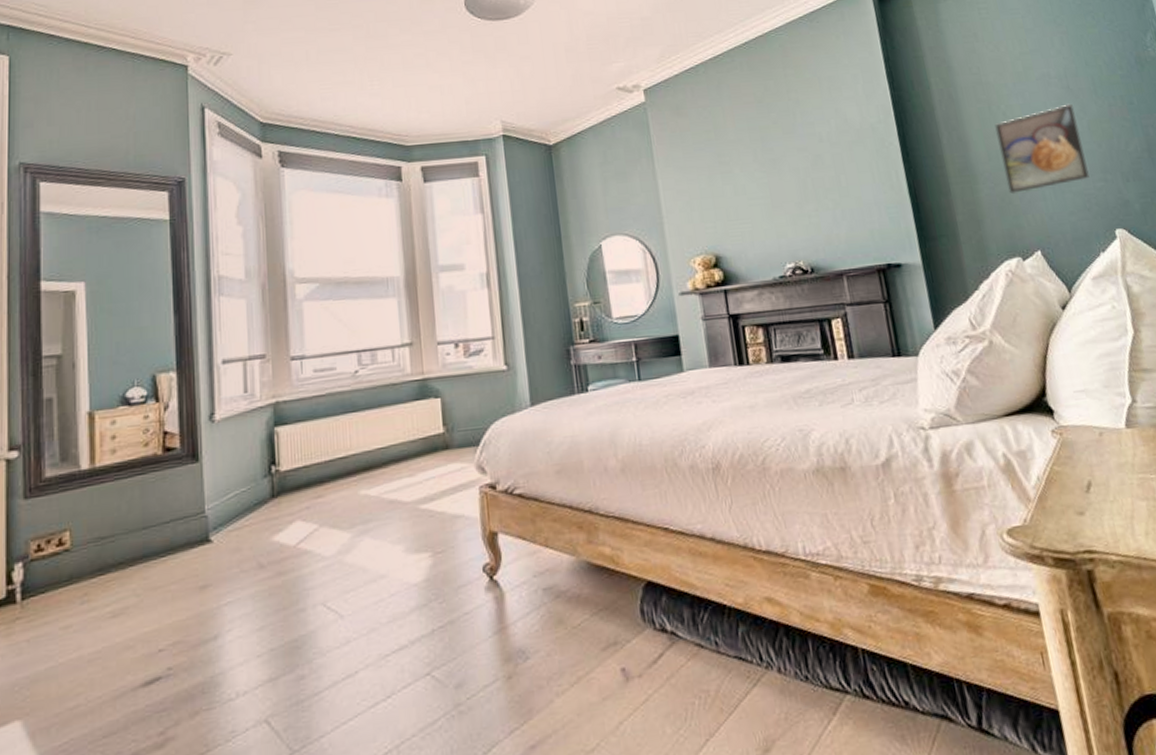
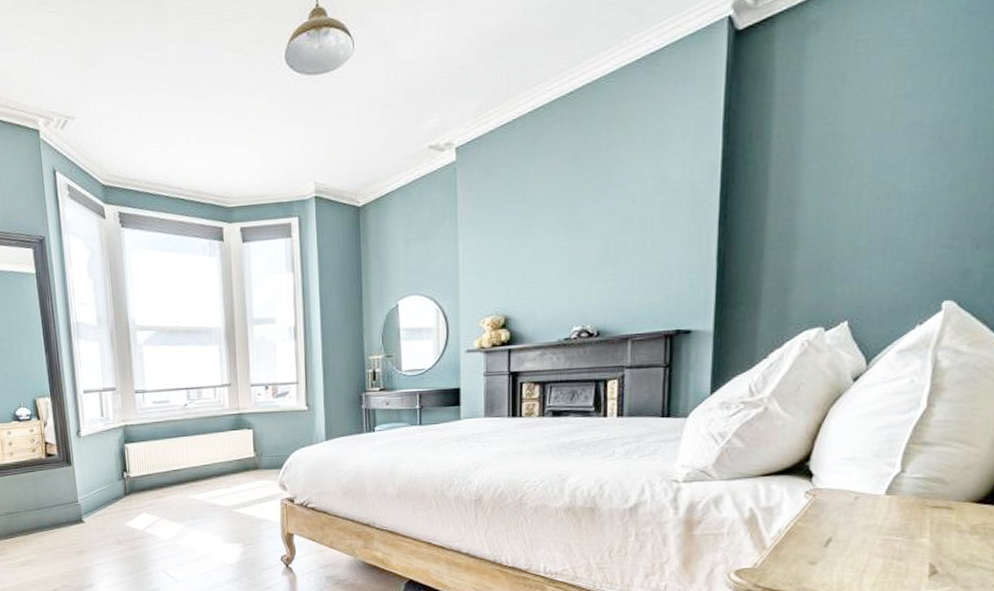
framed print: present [995,105,1090,195] -> none [831,159,939,262]

